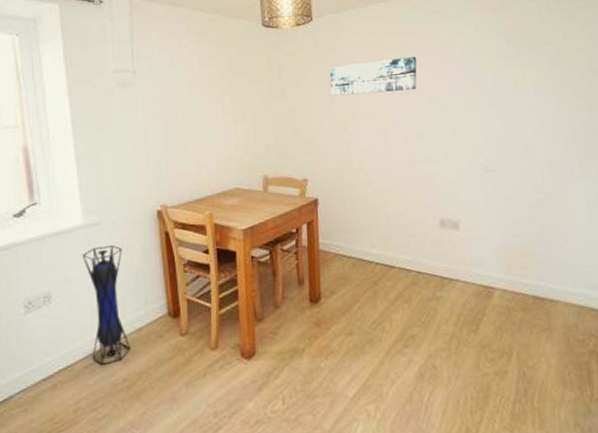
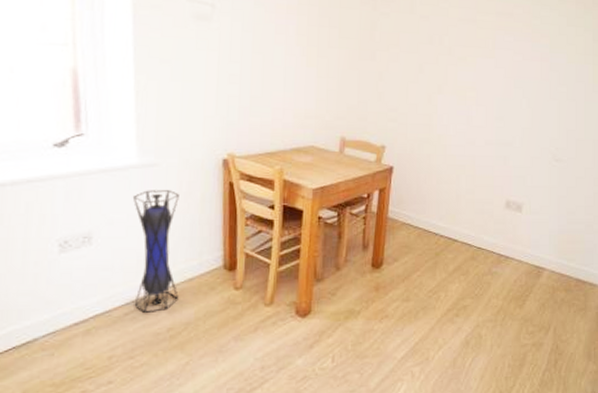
wall art: present [329,56,417,96] -> none [420,36,509,72]

